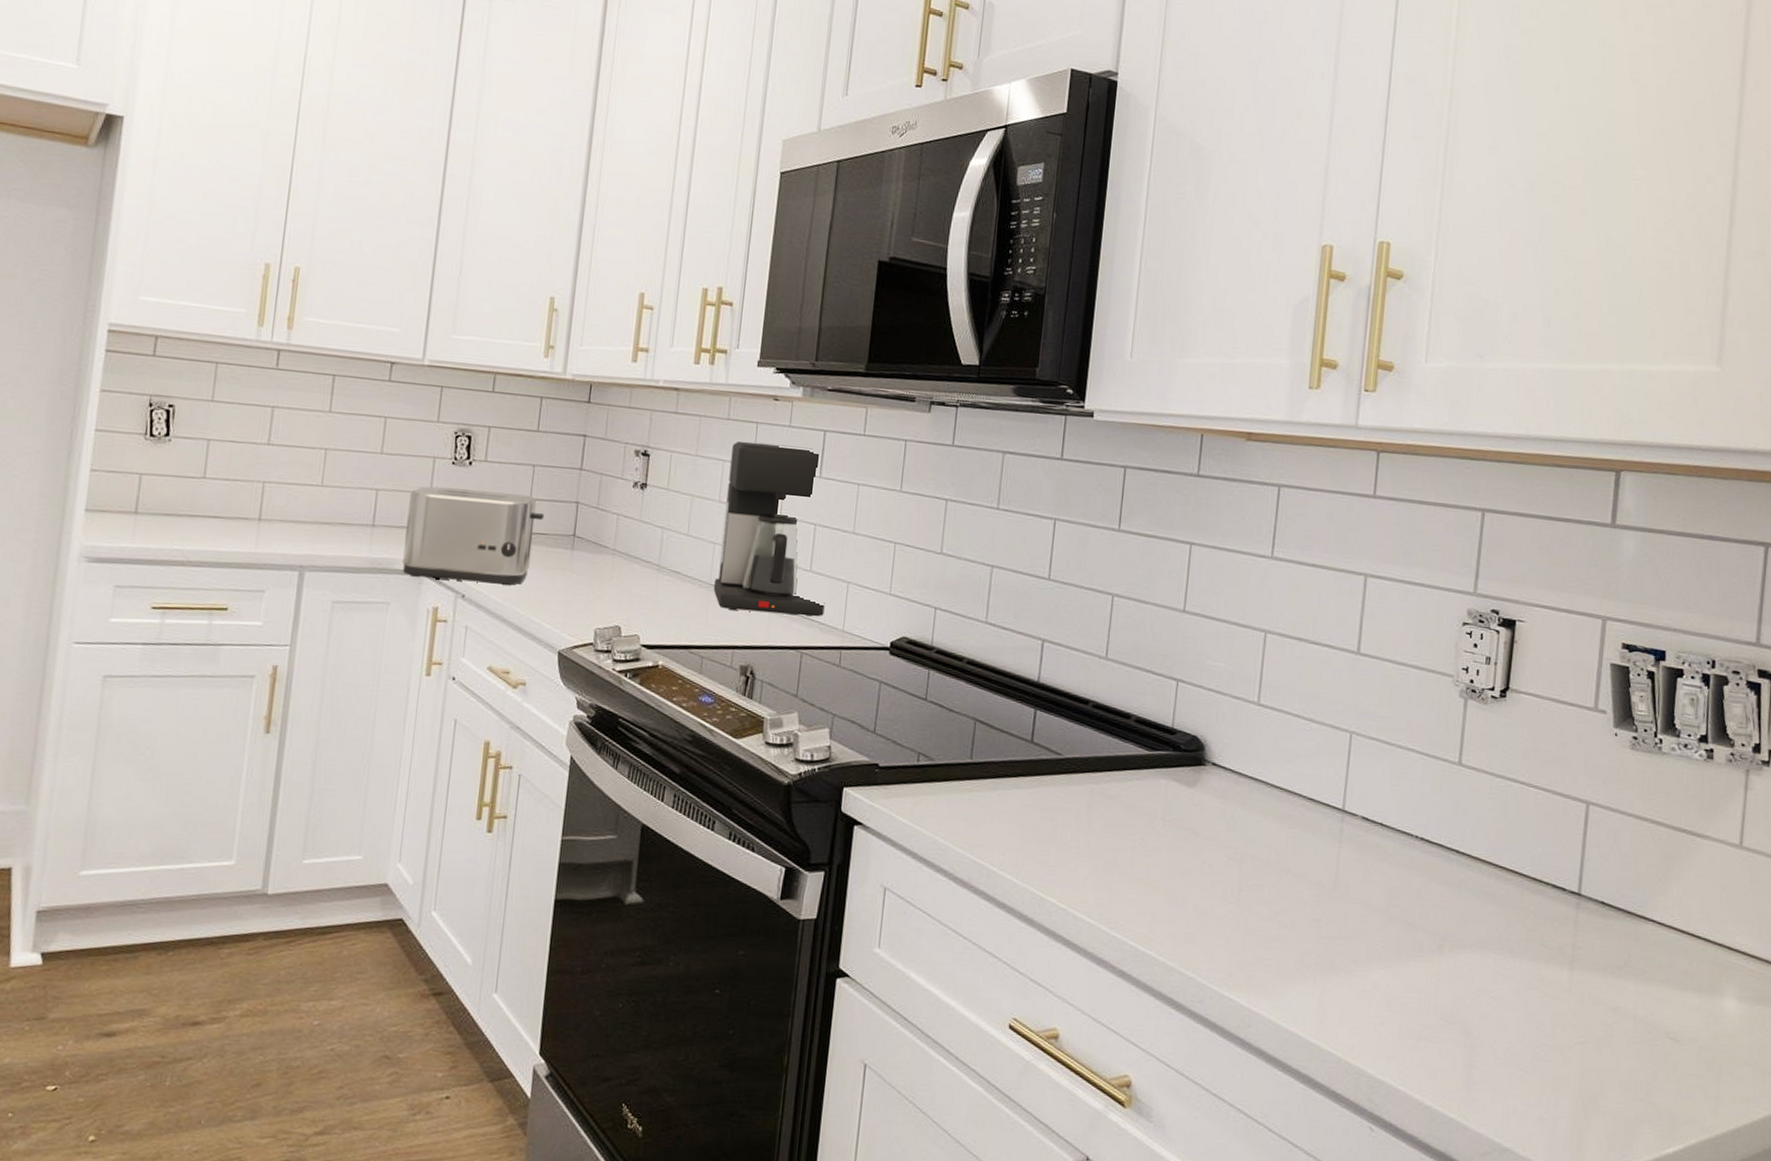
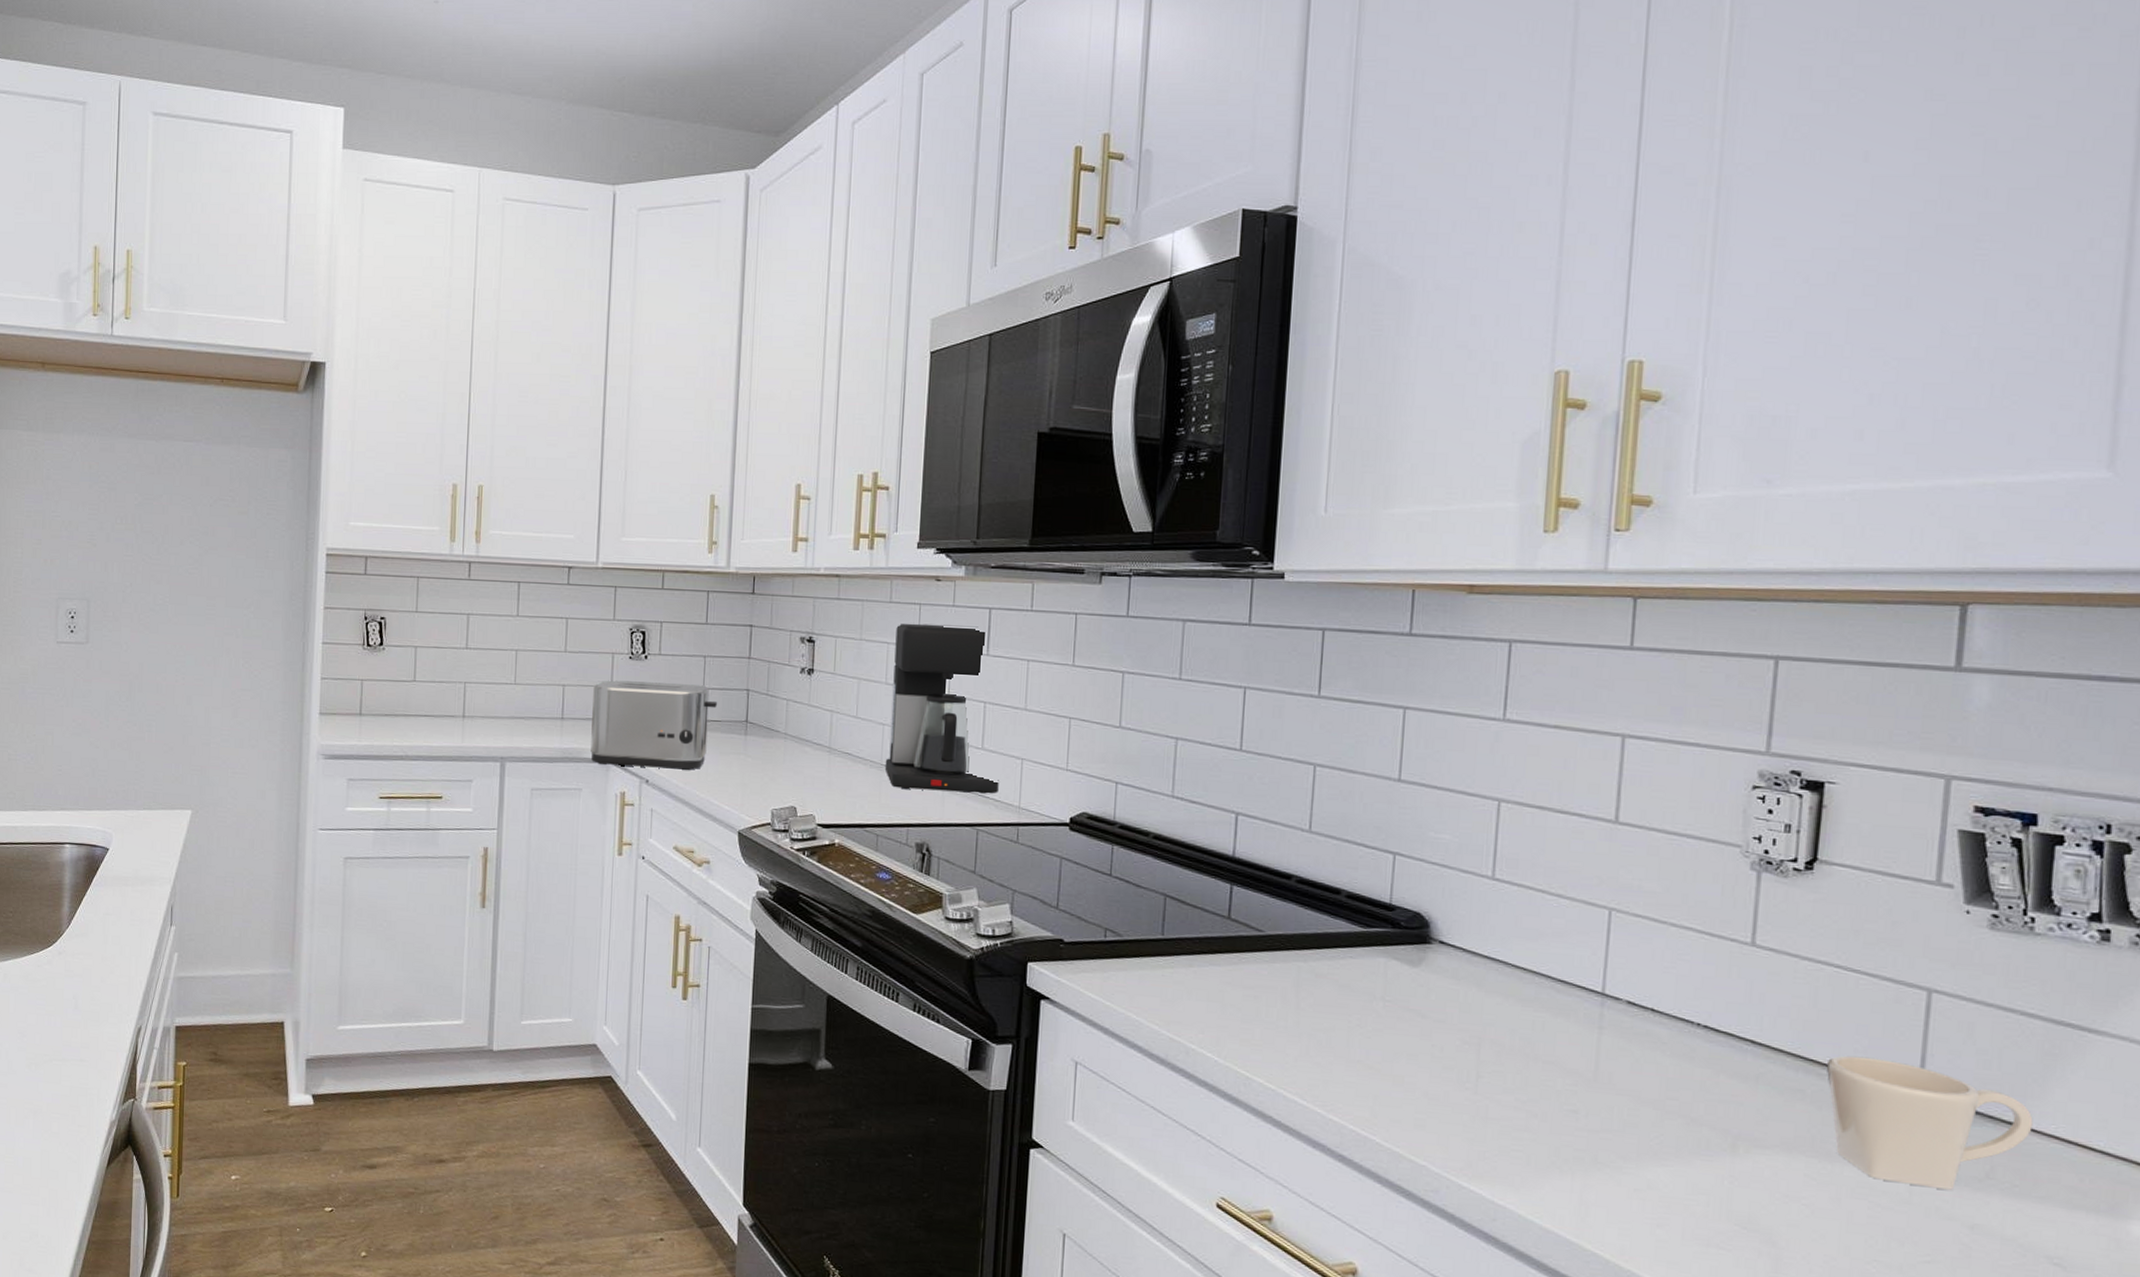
mug: none [1512,862,1659,978] -> present [1827,1055,2033,1190]

